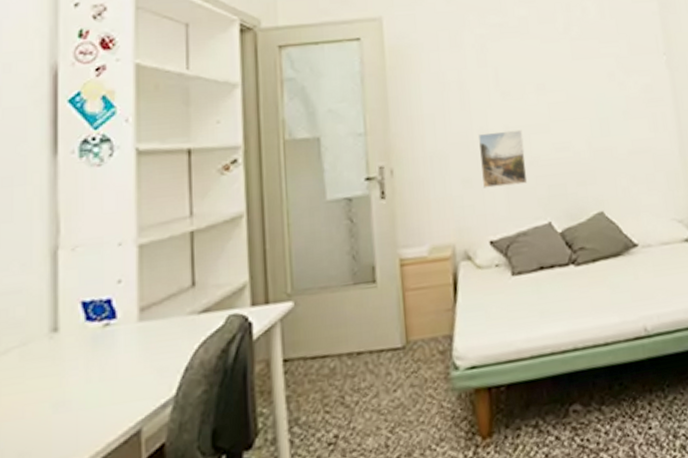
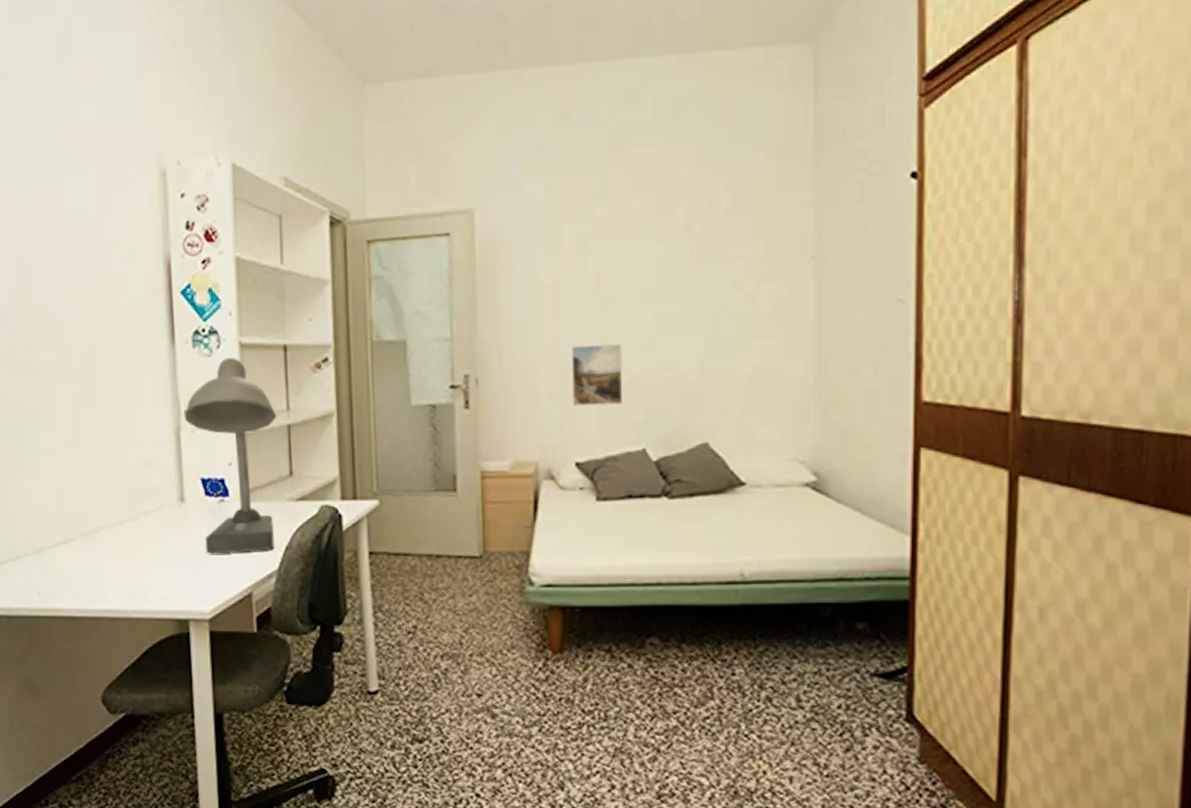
desk lamp: none [64,165,178,391] -> present [184,358,277,554]

